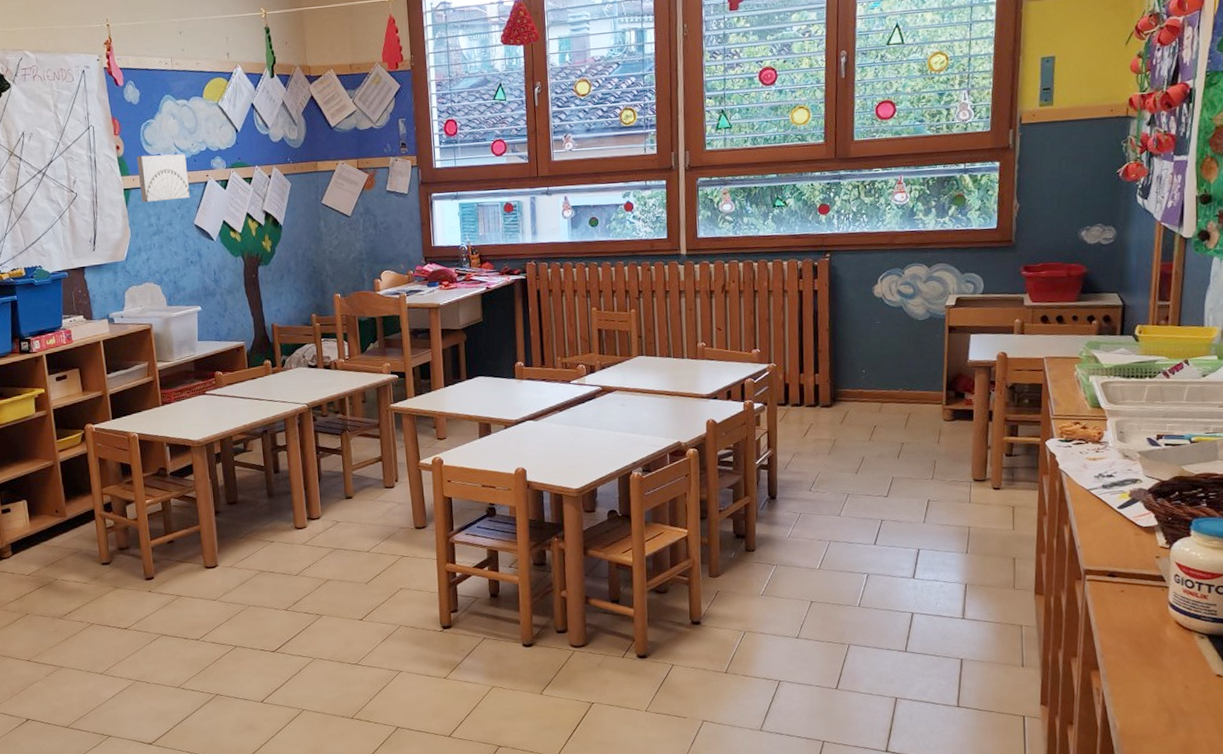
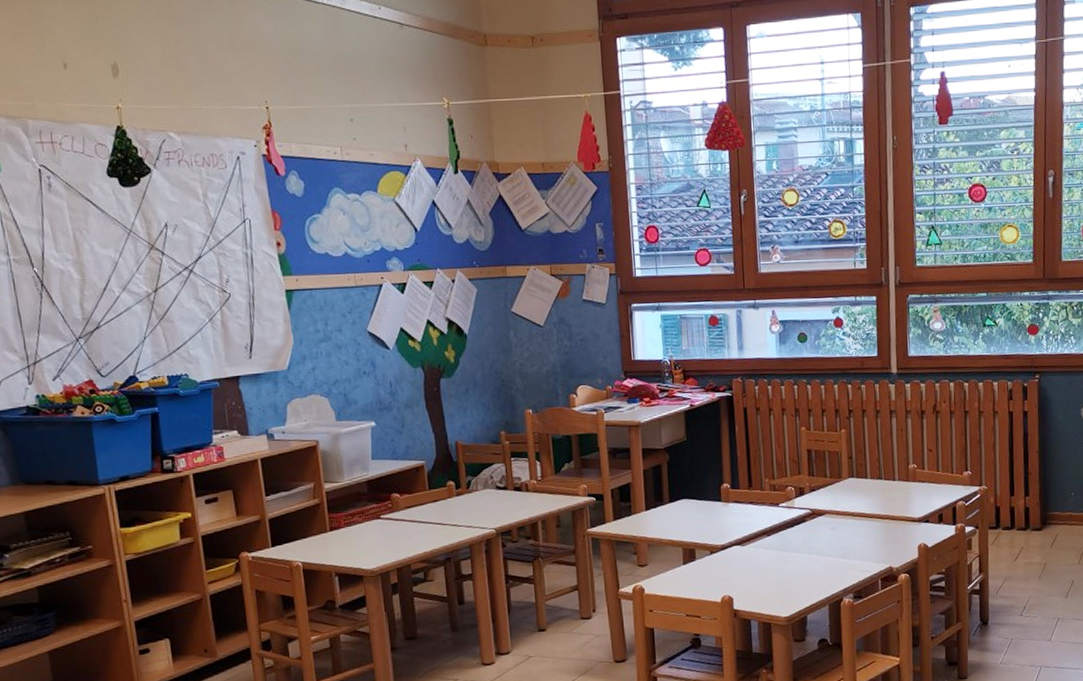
wall art: present [136,153,190,203] -> none [300,253,363,306]

